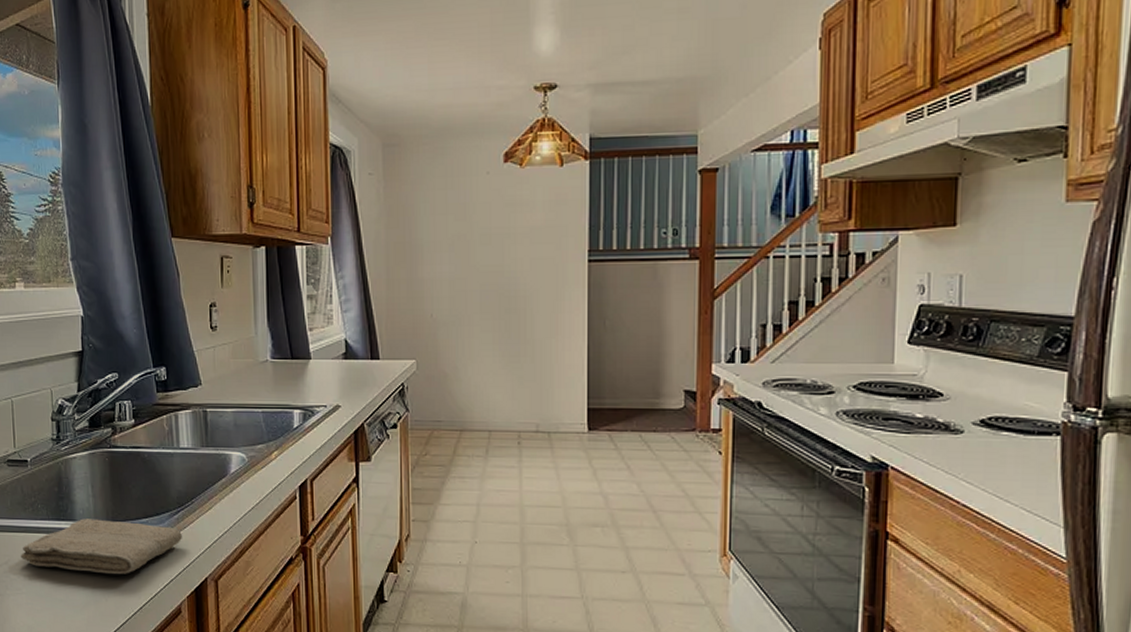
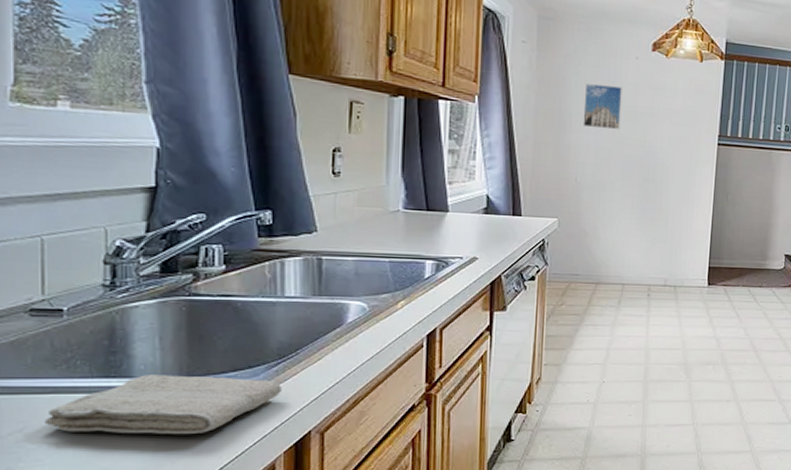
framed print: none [434,208,475,258] -> present [583,83,623,130]

